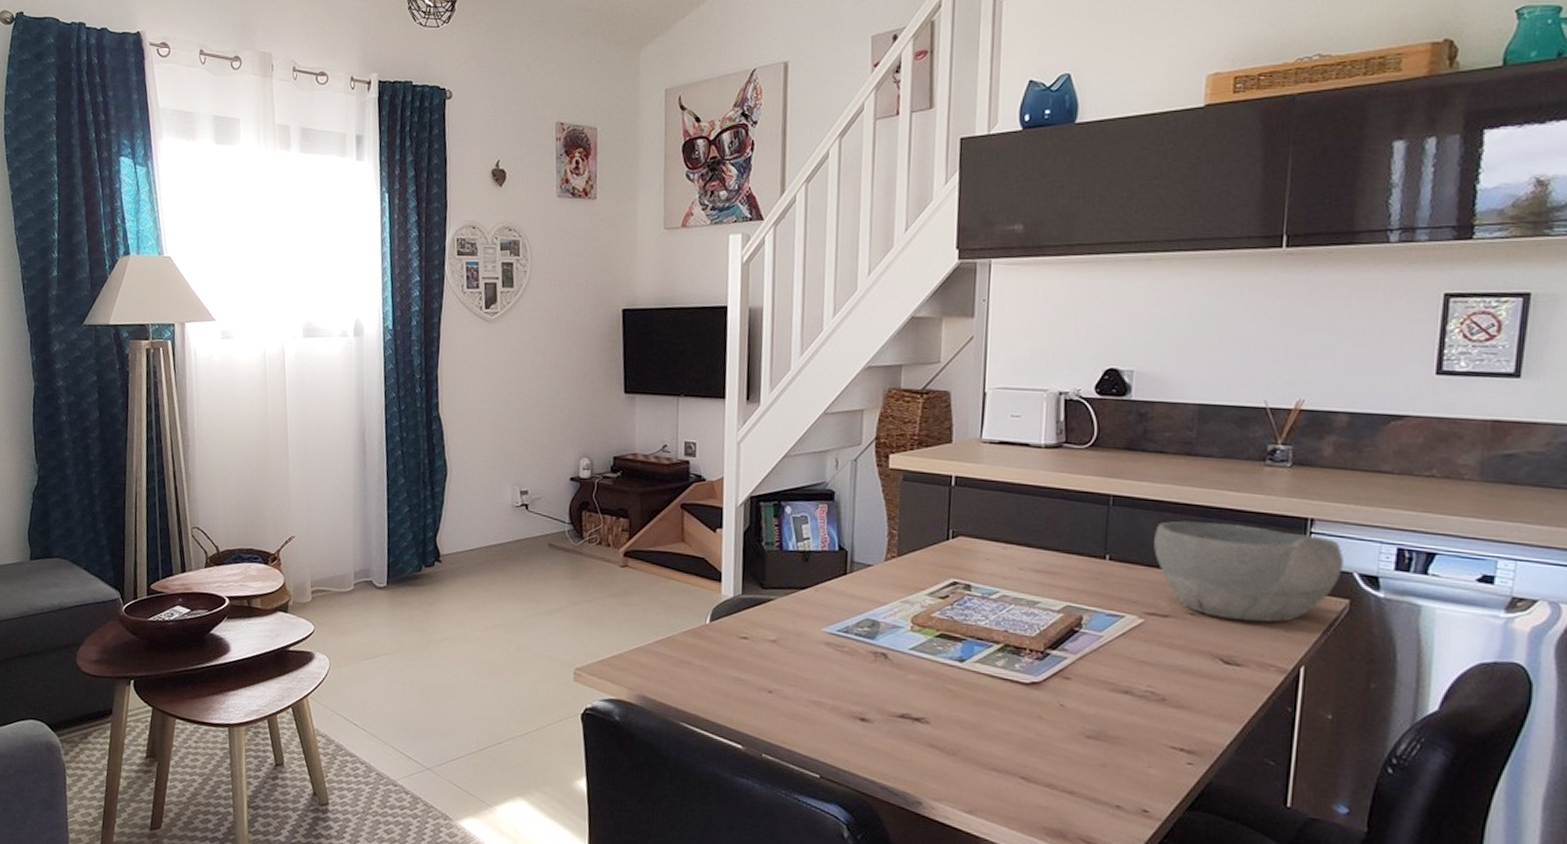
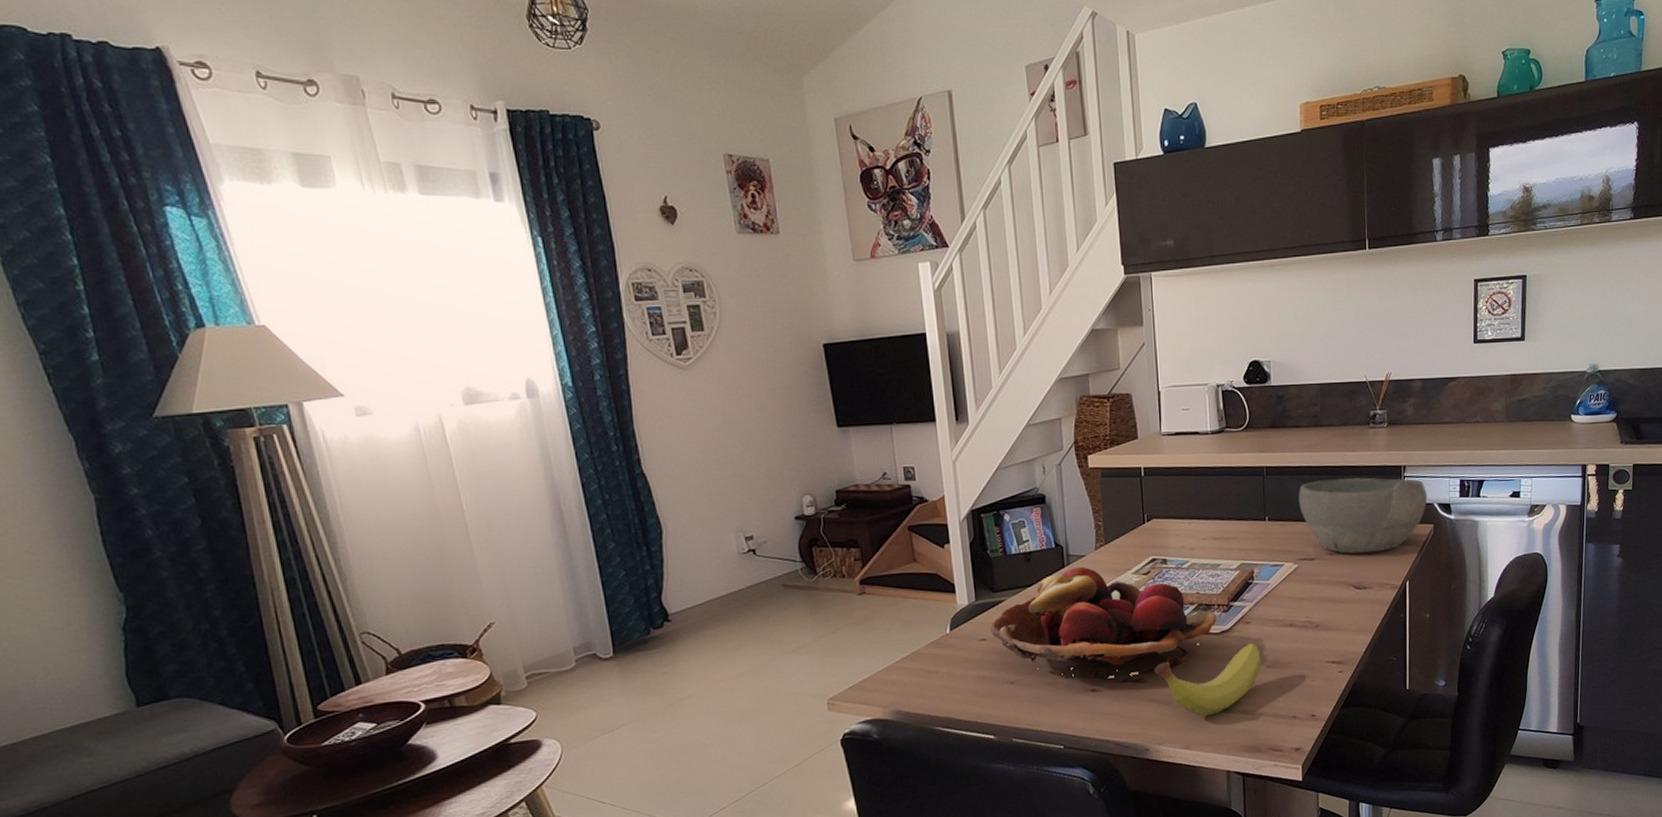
fruit basket: none [753,576,1027,714] -> present [989,566,1217,679]
fruit: none [939,703,1081,781] -> present [1154,643,1261,716]

